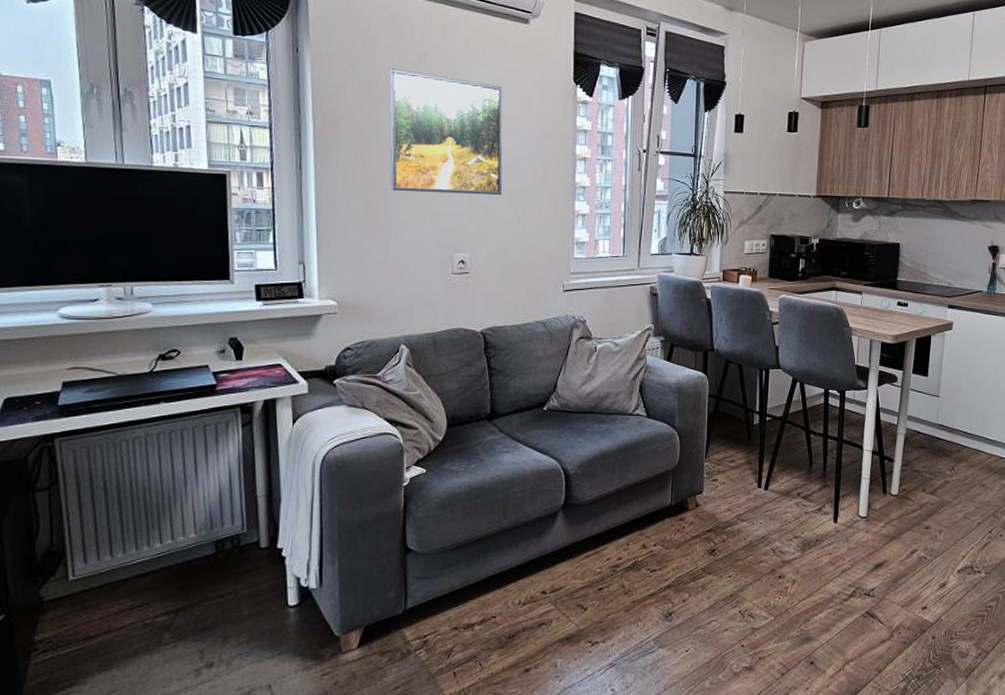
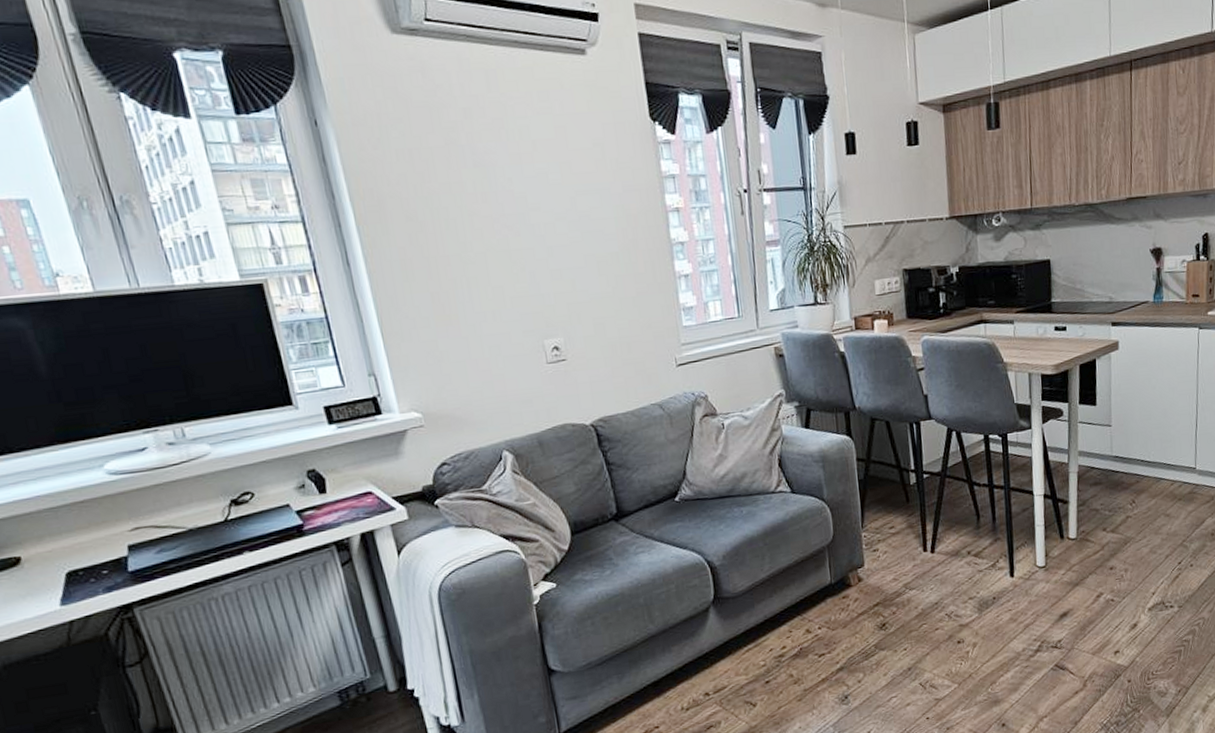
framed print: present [389,68,503,196] -> none [430,130,588,277]

